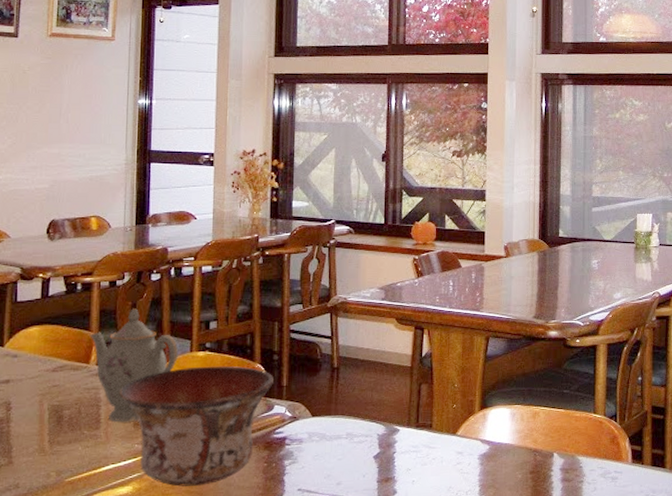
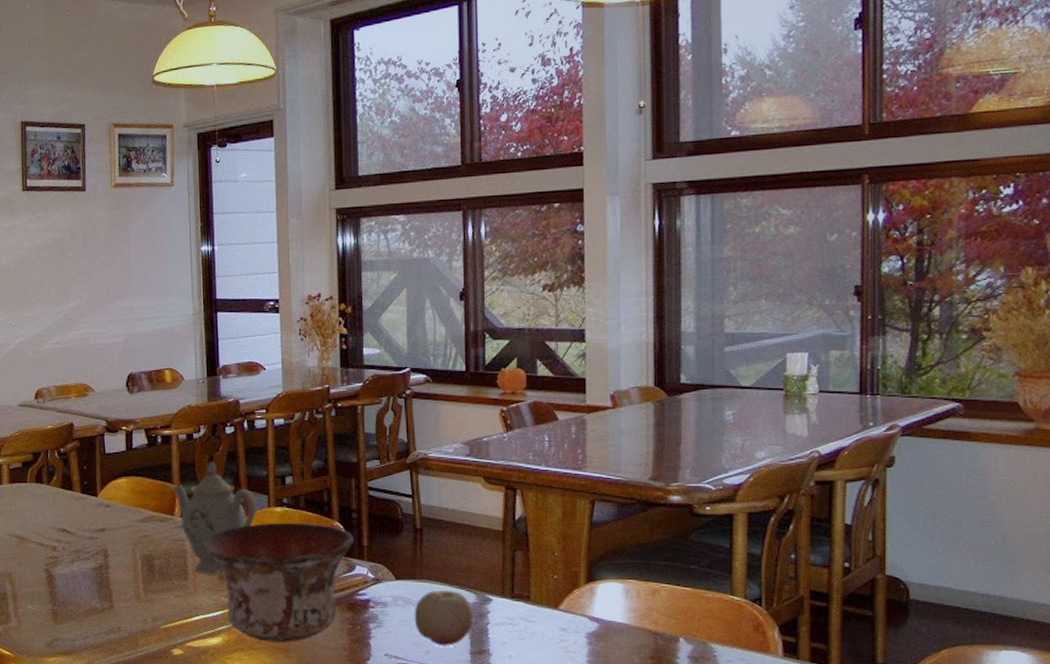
fruit: none [327,424,382,478] -> present [414,590,474,647]

